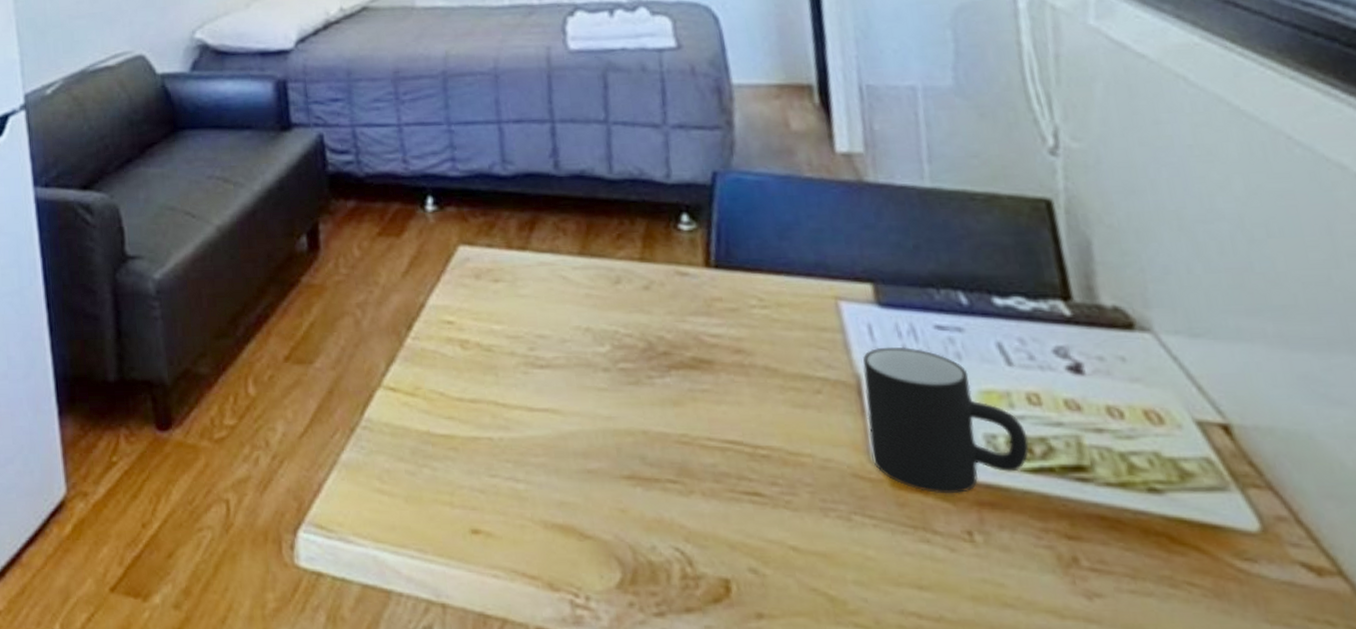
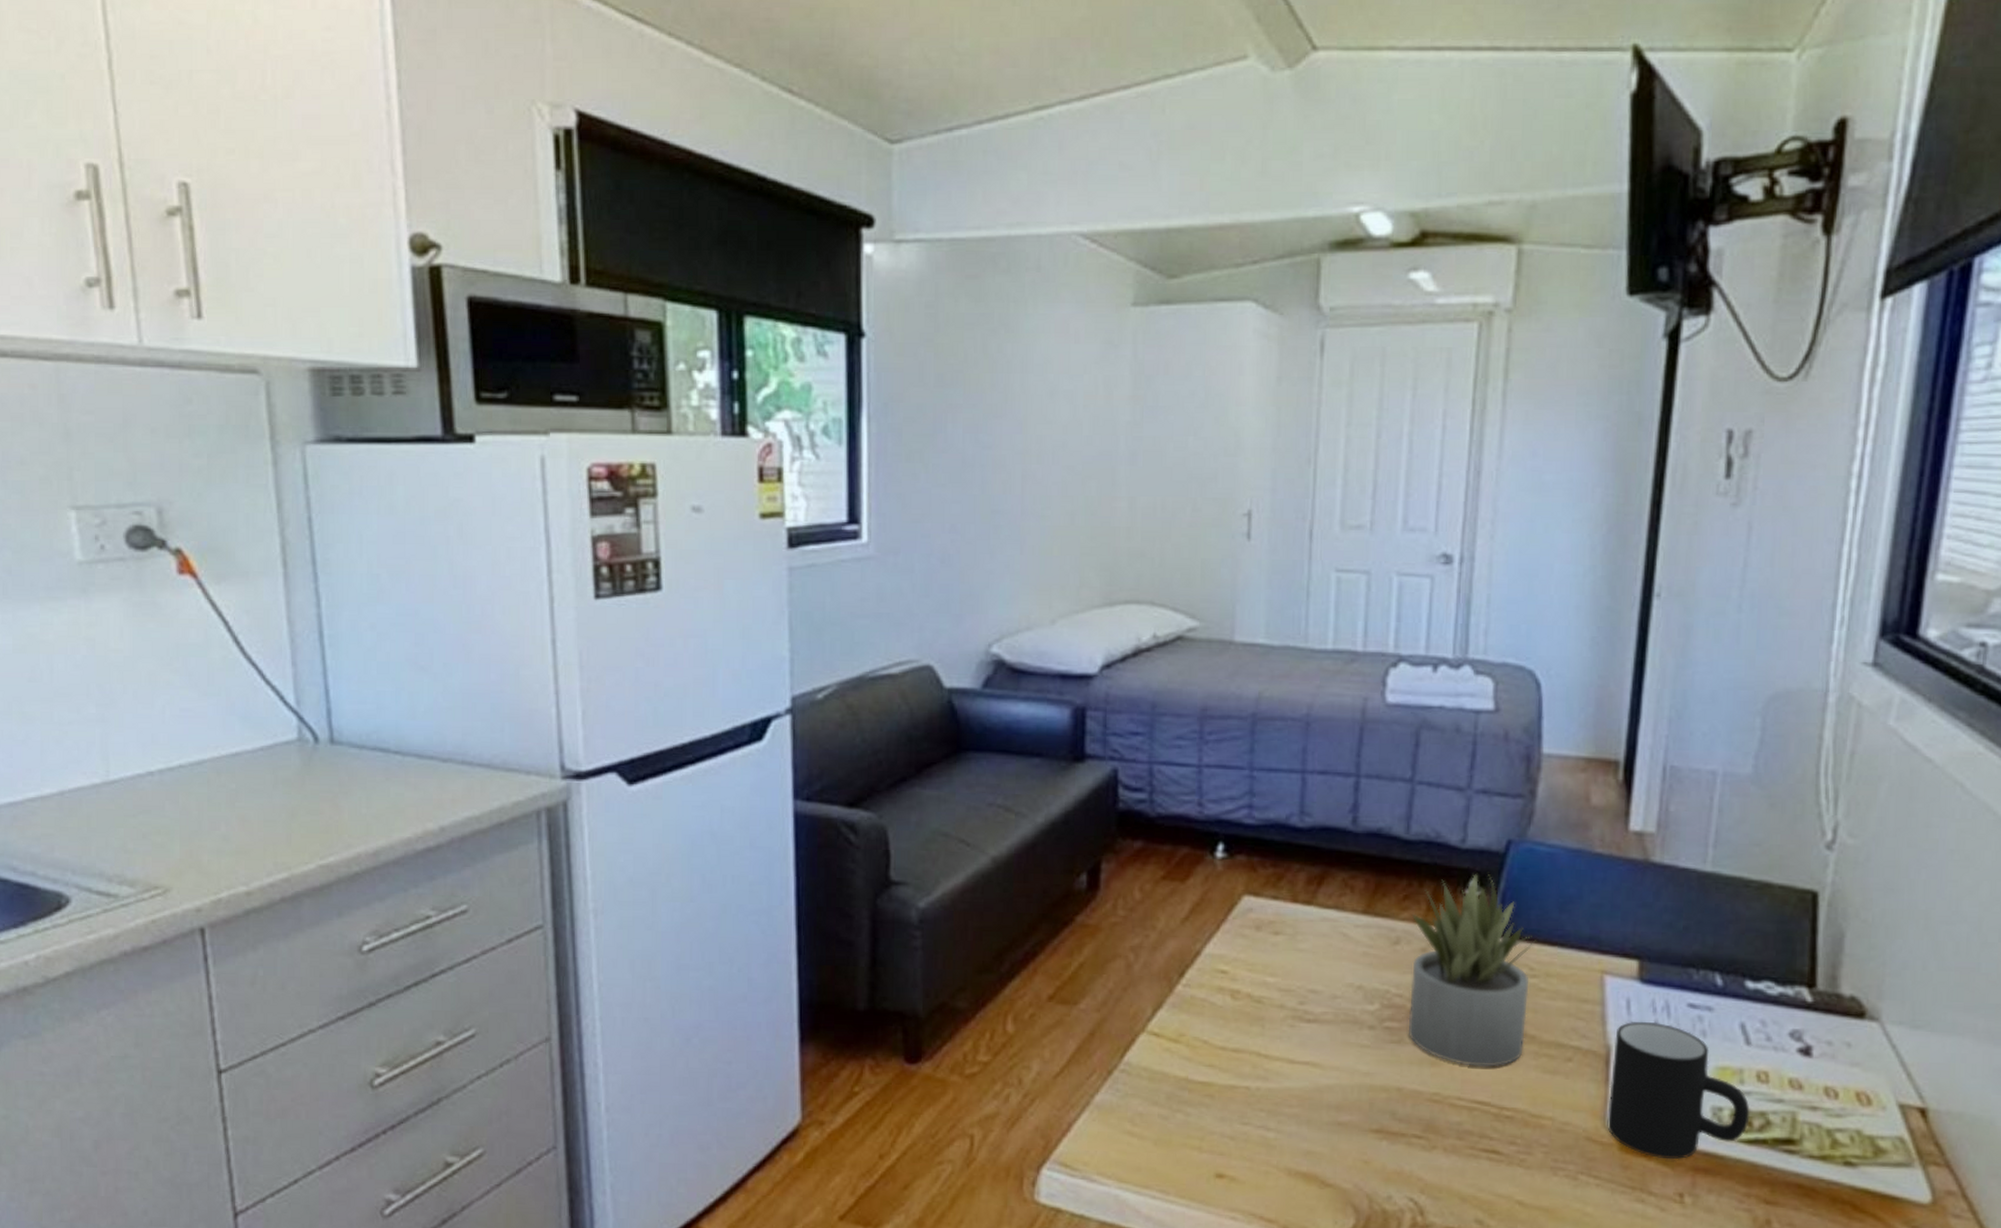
succulent plant: none [628,207,768,404] -> present [1408,874,1536,1067]

